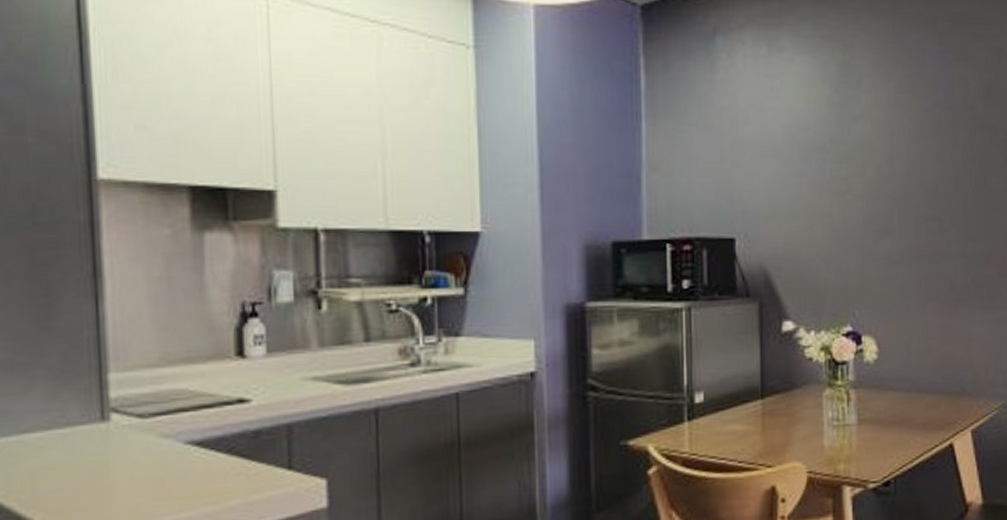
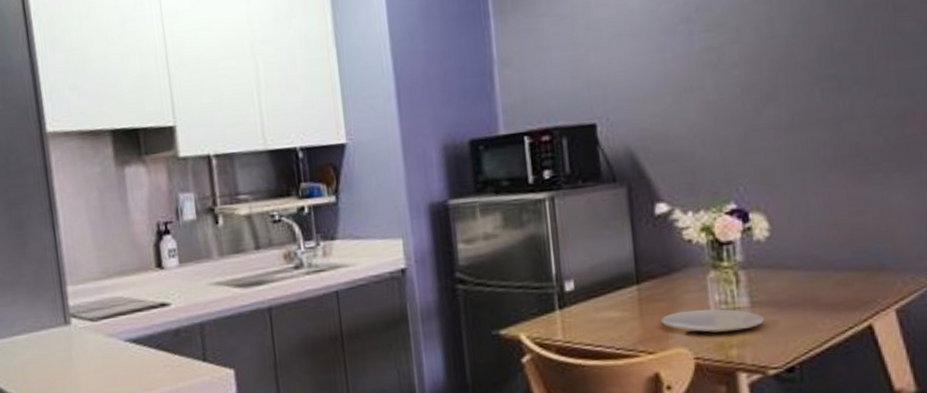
plate: none [781,425,869,448] -> present [661,309,765,333]

